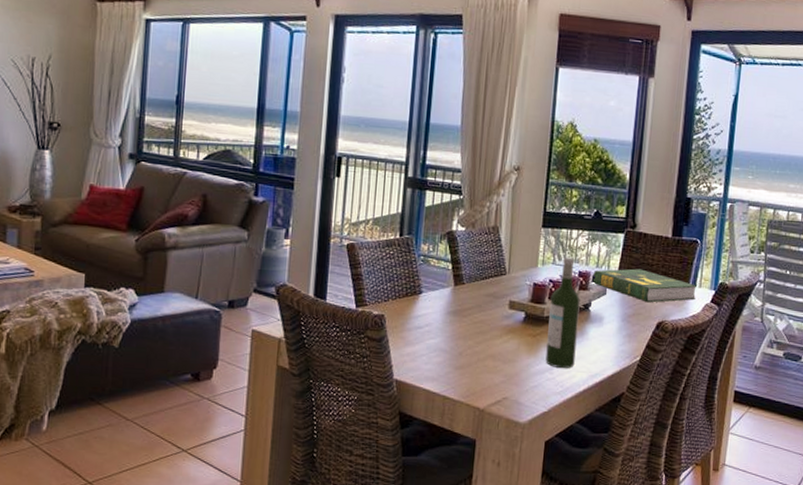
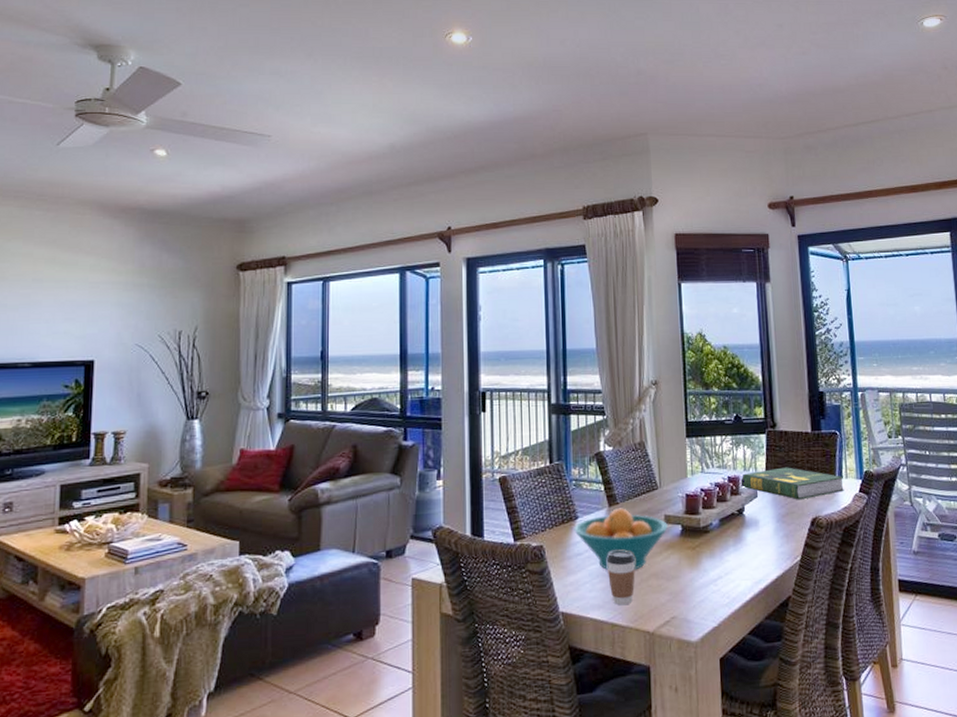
fruit bowl: none [417,288,511,349] -> present [574,508,668,570]
coffee cup: none [445,329,475,381] -> present [606,551,636,606]
wine bottle: present [545,257,580,368] -> none [704,464,737,579]

